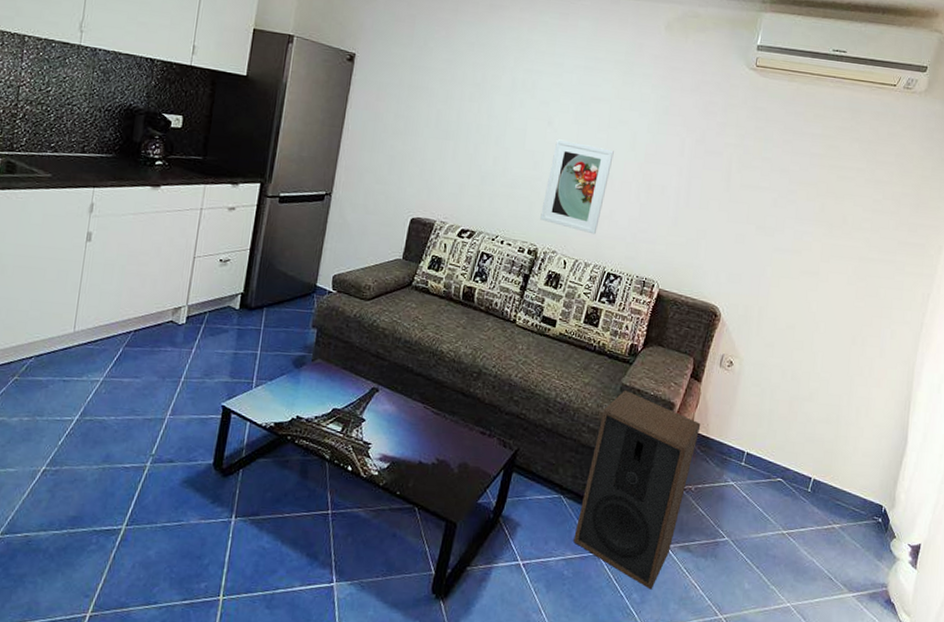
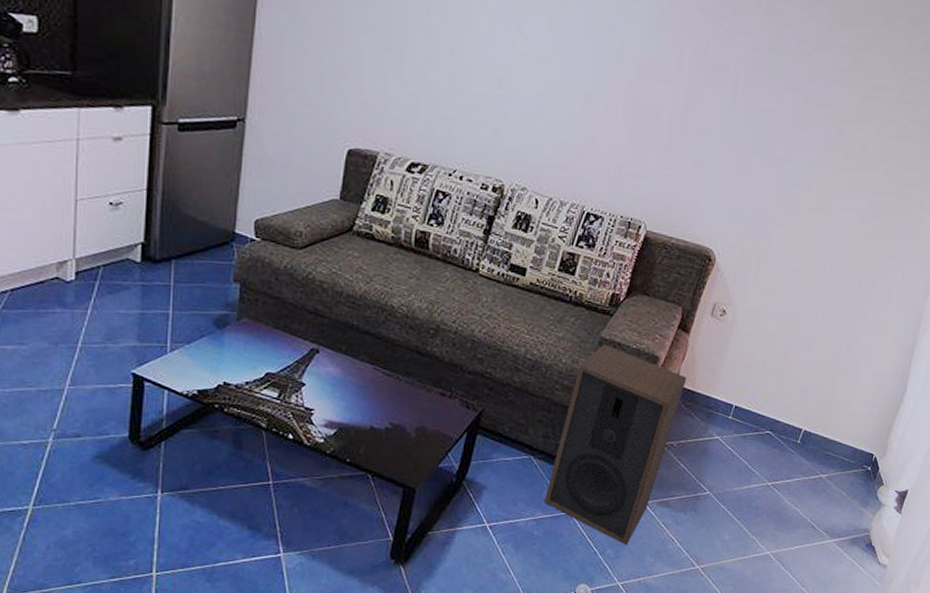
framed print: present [540,139,614,235] -> none [507,49,598,168]

